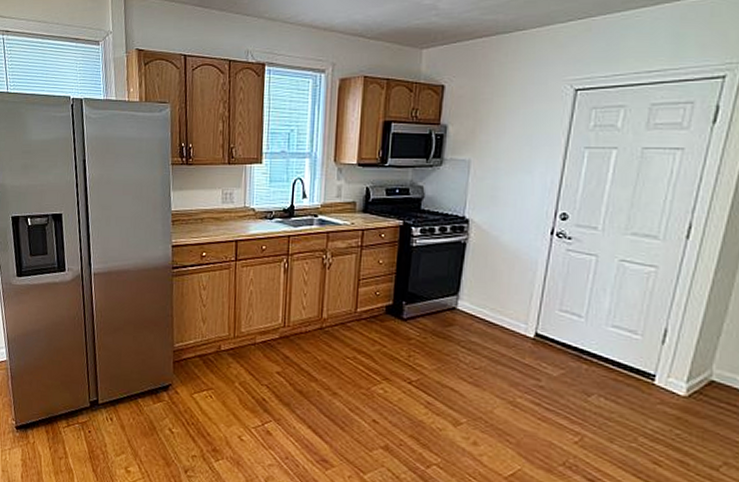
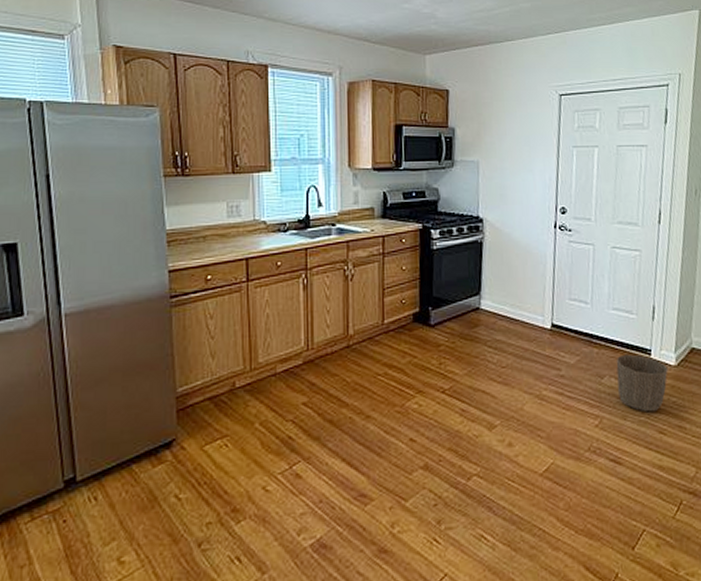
waste basket: none [607,375,675,441] -> present [616,354,668,412]

